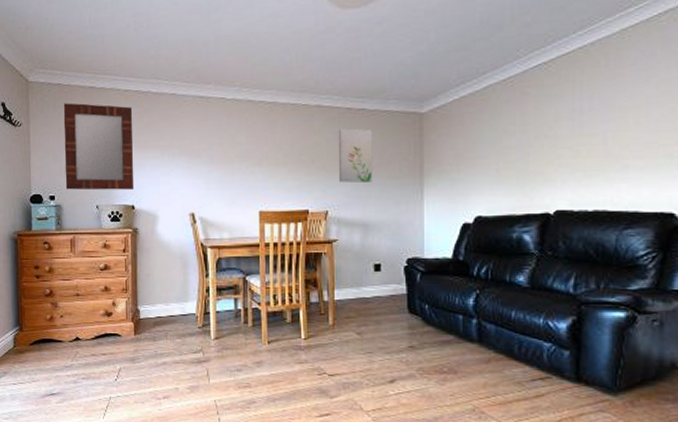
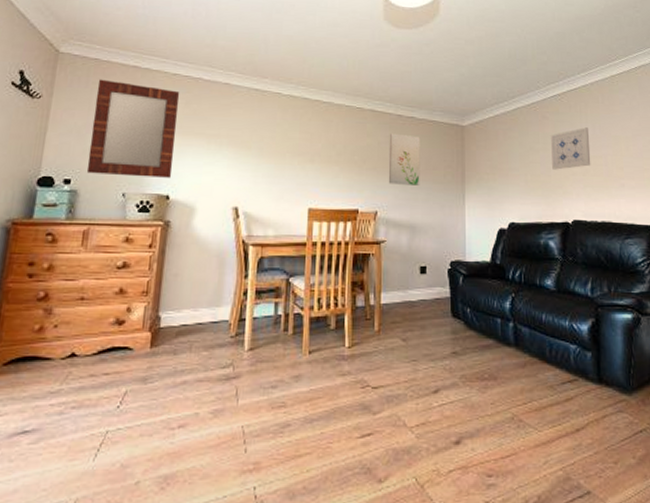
wall art: none [530,100,584,154] -> present [550,127,591,170]

